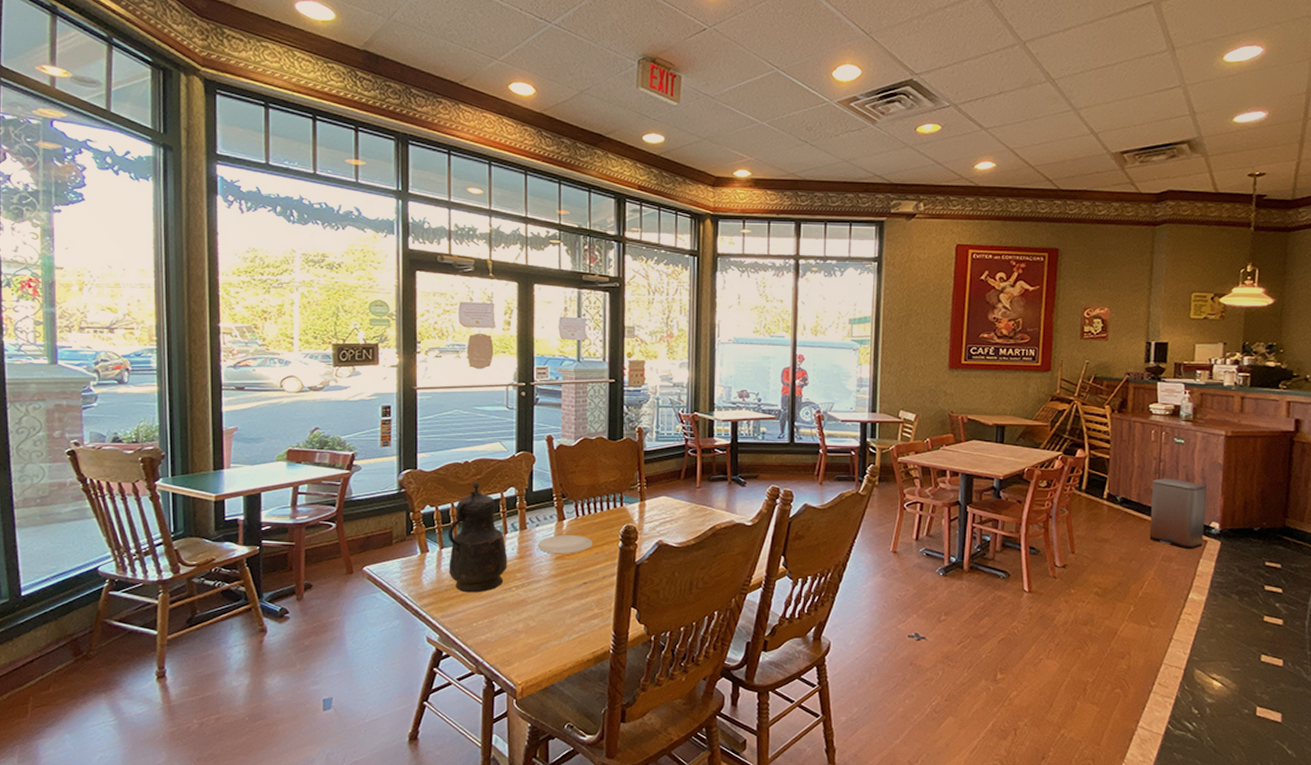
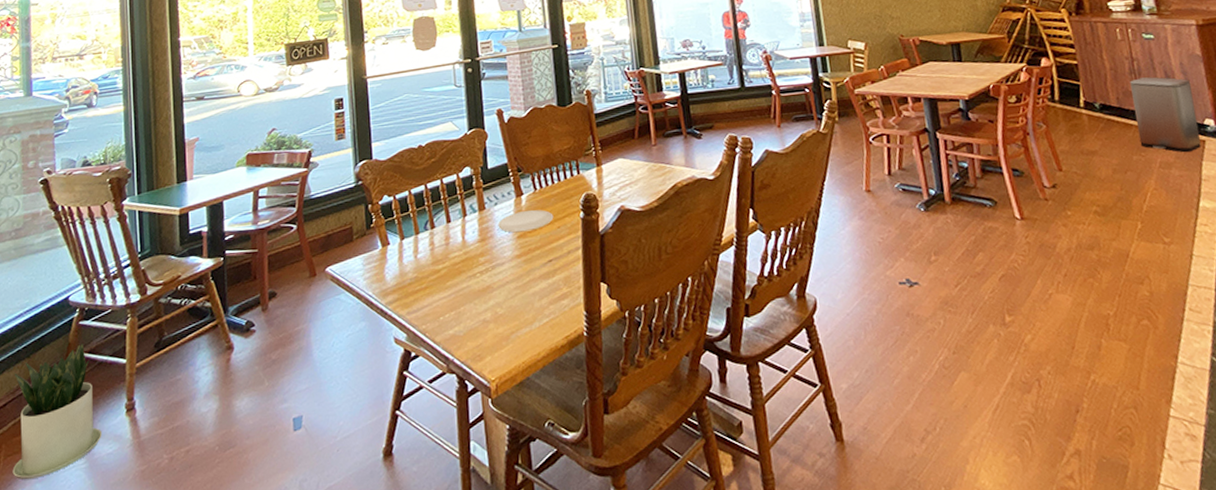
planter: none [41,612,132,730] -> present [12,344,103,480]
coffeepot: present [448,481,508,593] -> none [407,165,470,285]

